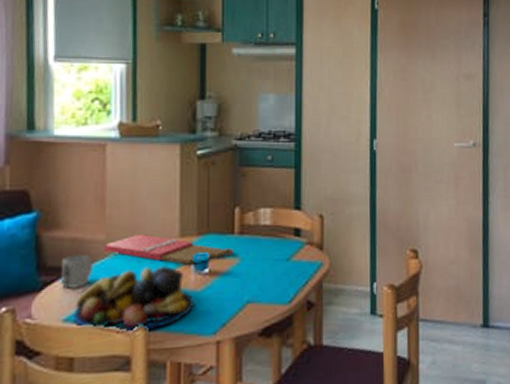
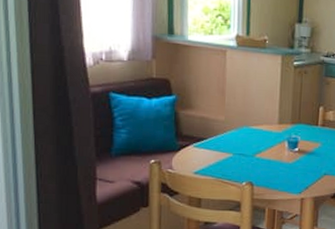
mug: present [61,254,94,289] -> none [192,128,216,152]
fruit bowl: present [73,266,194,333] -> none [201,143,287,186]
cutting board: present [103,234,233,265] -> none [223,119,317,144]

